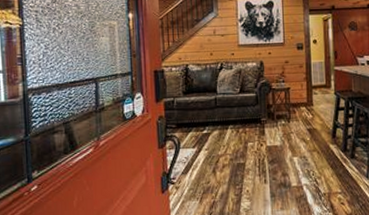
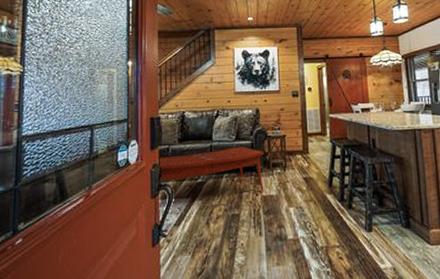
coffee table: none [163,99,269,143] -> present [157,147,265,193]

